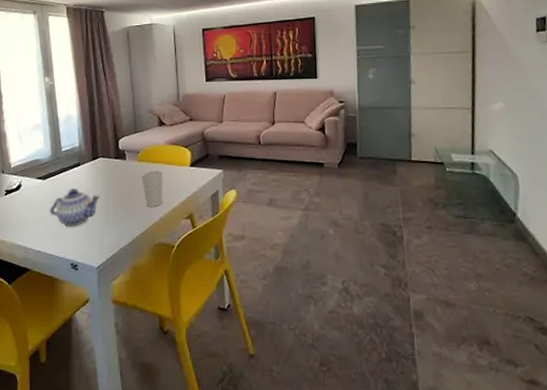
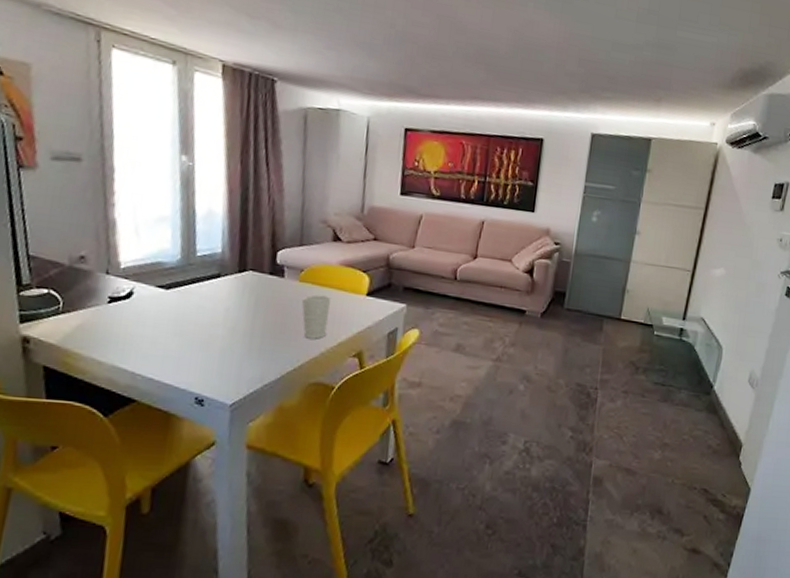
teapot: present [49,189,101,226] -> none [171,305,245,353]

